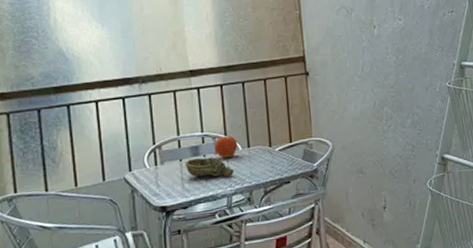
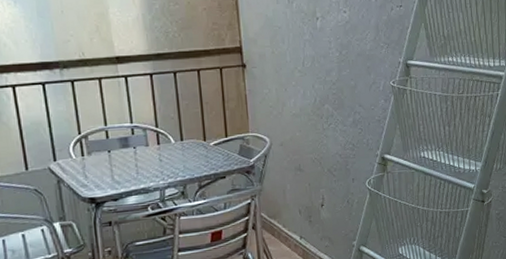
decorative bowl: present [185,157,234,178] -> none [113,149,166,170]
fruit: present [214,135,238,158] -> none [144,128,170,151]

